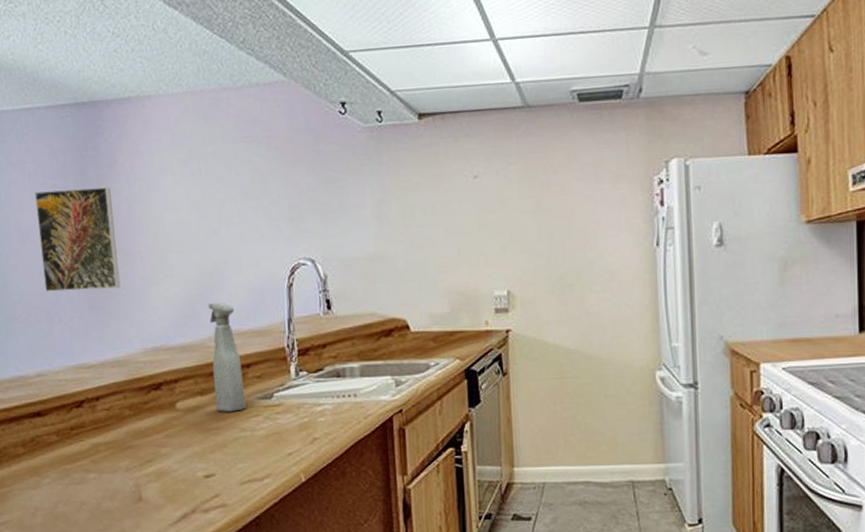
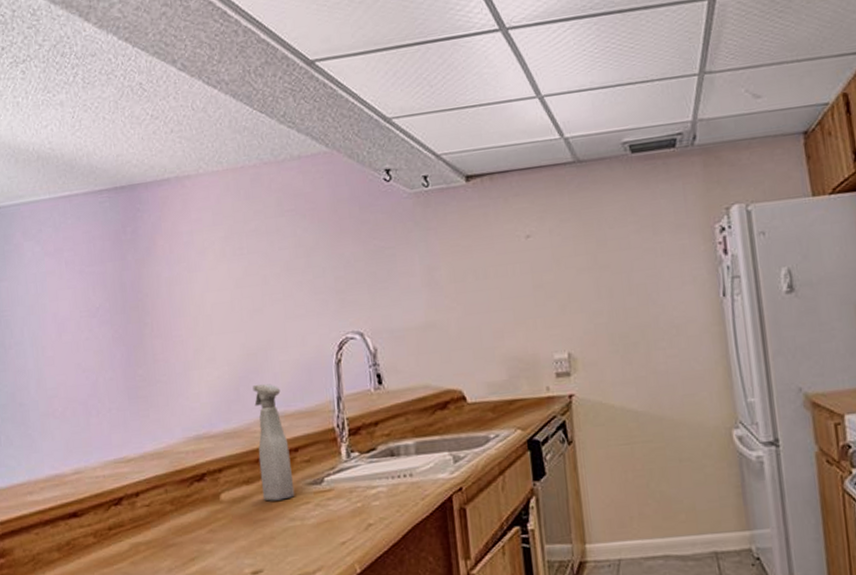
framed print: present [34,187,121,292] -> none [71,271,161,384]

